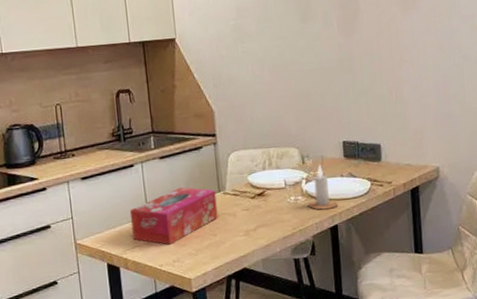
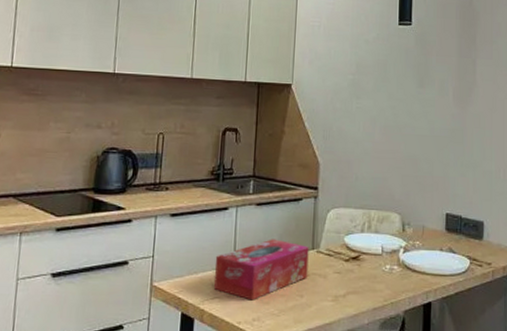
candle: present [307,165,338,210] -> none [402,235,434,284]

